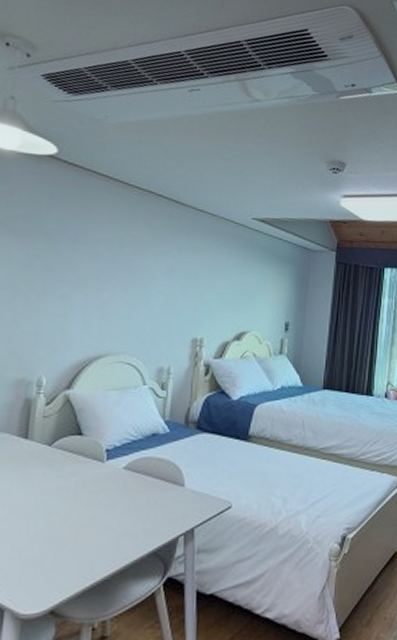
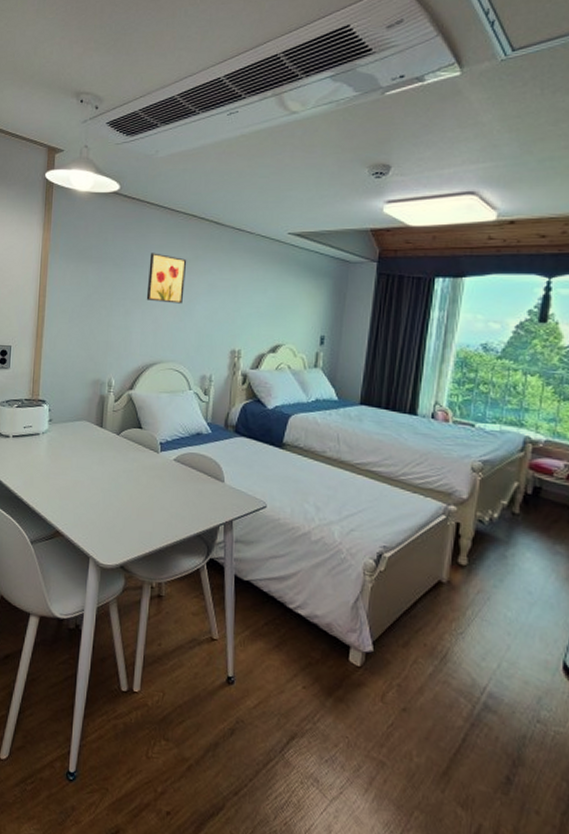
wall art: none [90,229,142,288] -> present [146,253,187,304]

